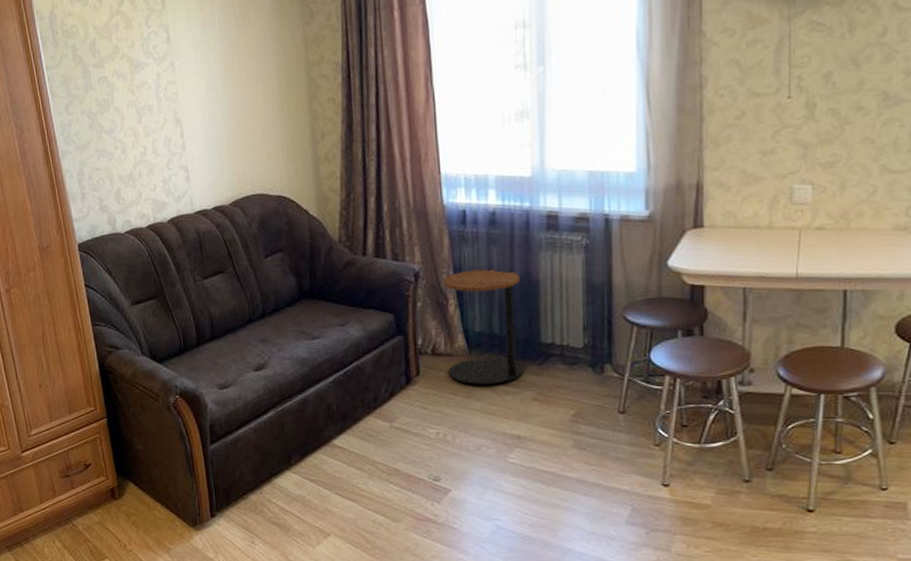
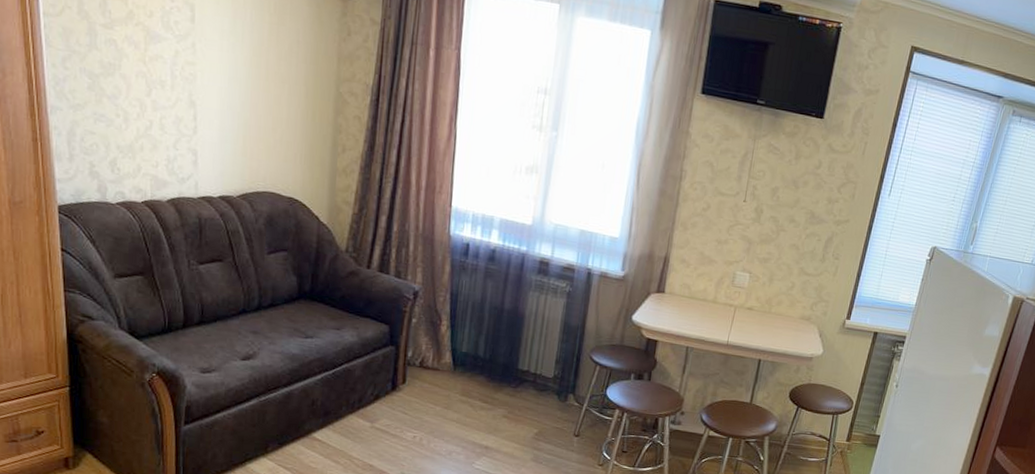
side table: present [443,269,524,385] -> none [432,297,509,400]

